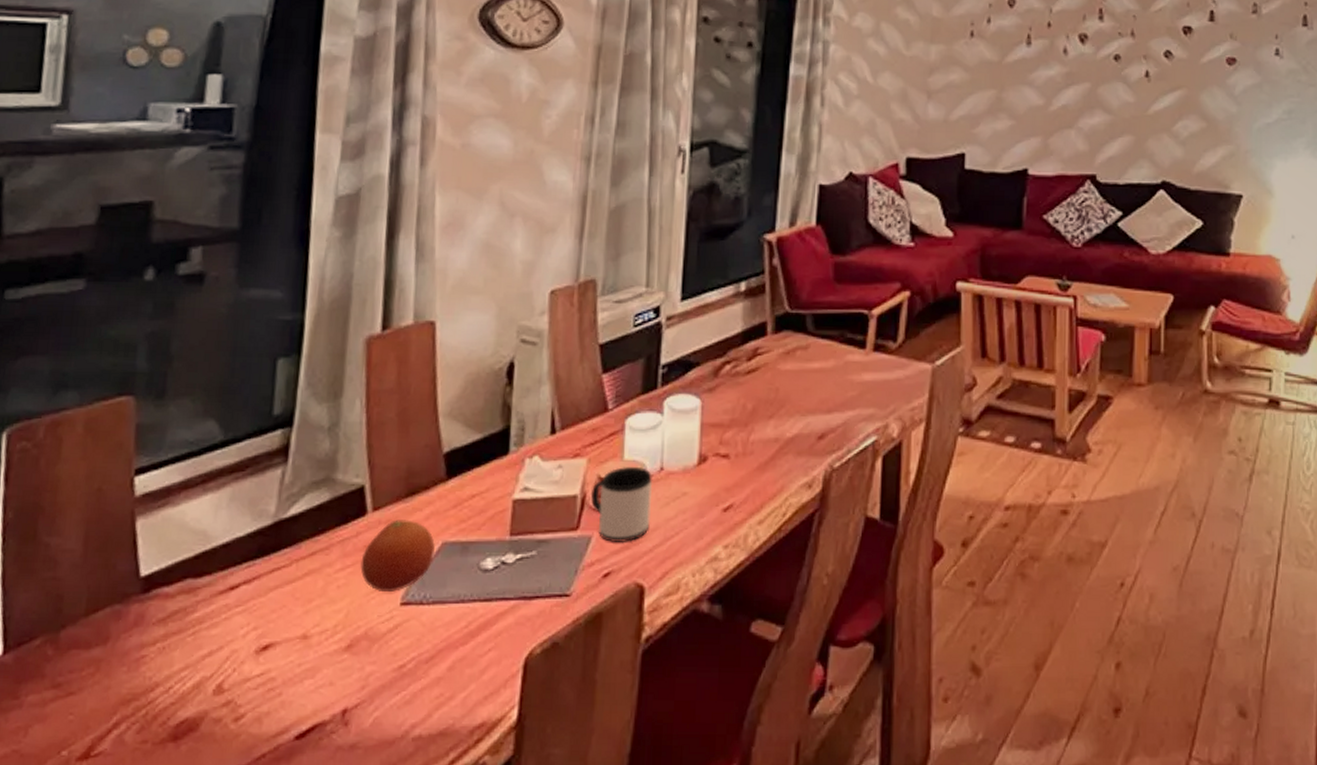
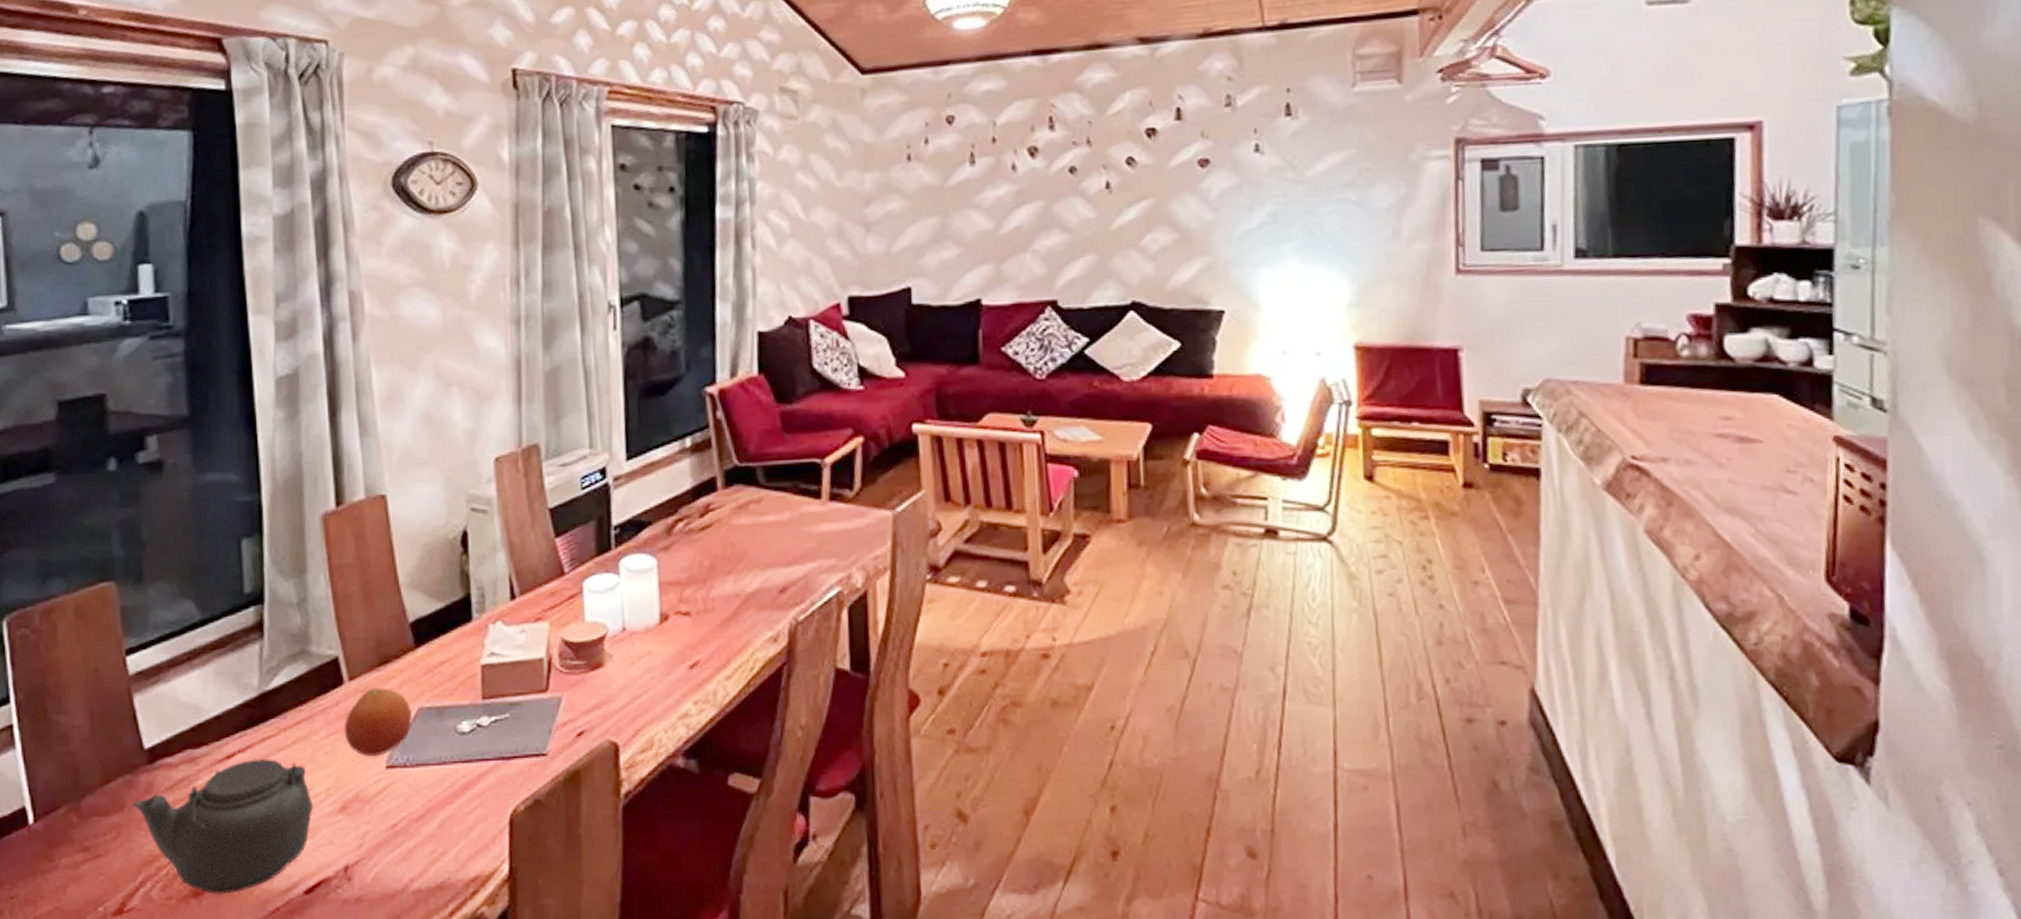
teapot: none [118,590,318,738] -> present [132,757,314,894]
mug: present [590,467,653,544] -> none [556,628,618,703]

